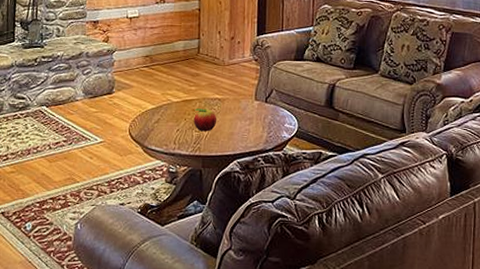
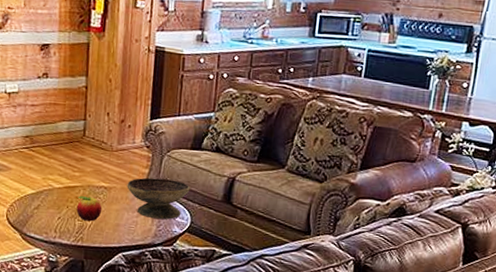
decorative bowl: none [239,88,296,126] -> present [127,177,190,219]

